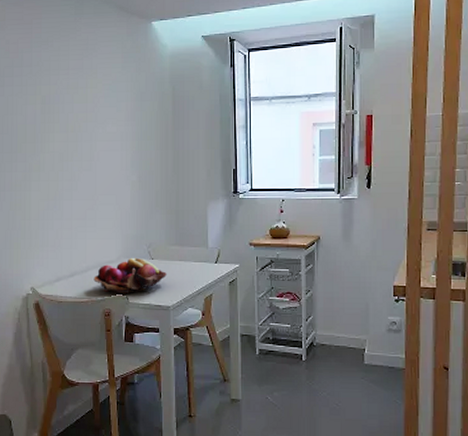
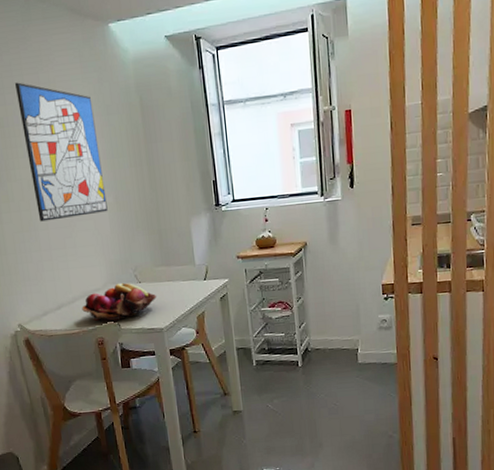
wall art: none [61,66,130,192] -> present [15,82,108,222]

